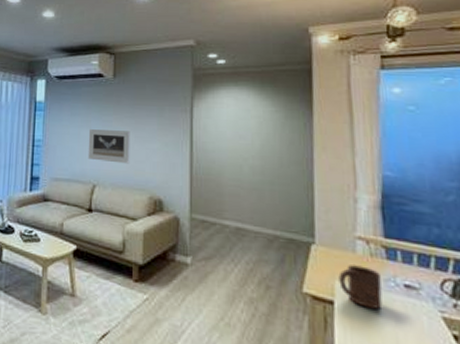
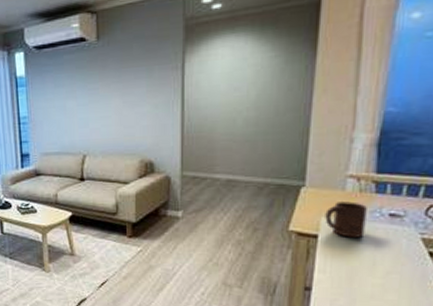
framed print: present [87,129,130,164] -> none [75,97,119,131]

